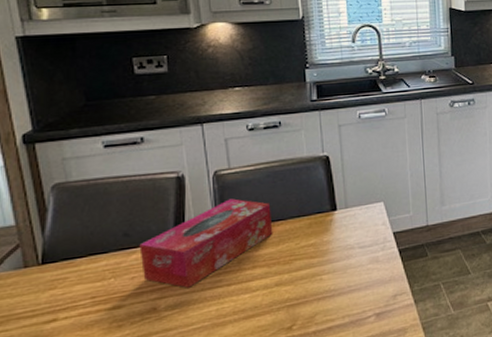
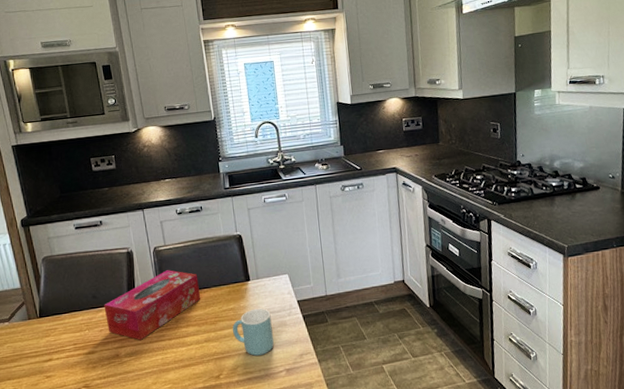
mug: none [311,242,362,300] -> present [232,308,274,356]

